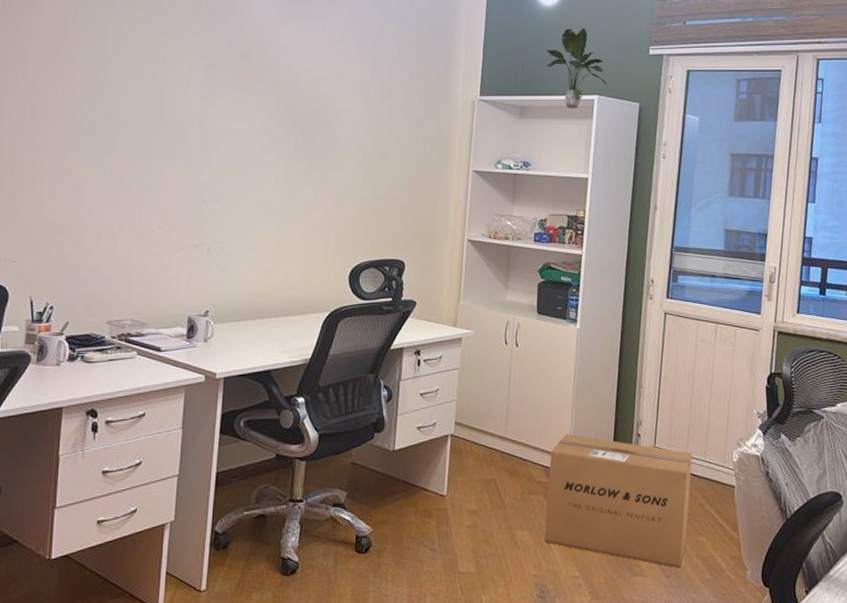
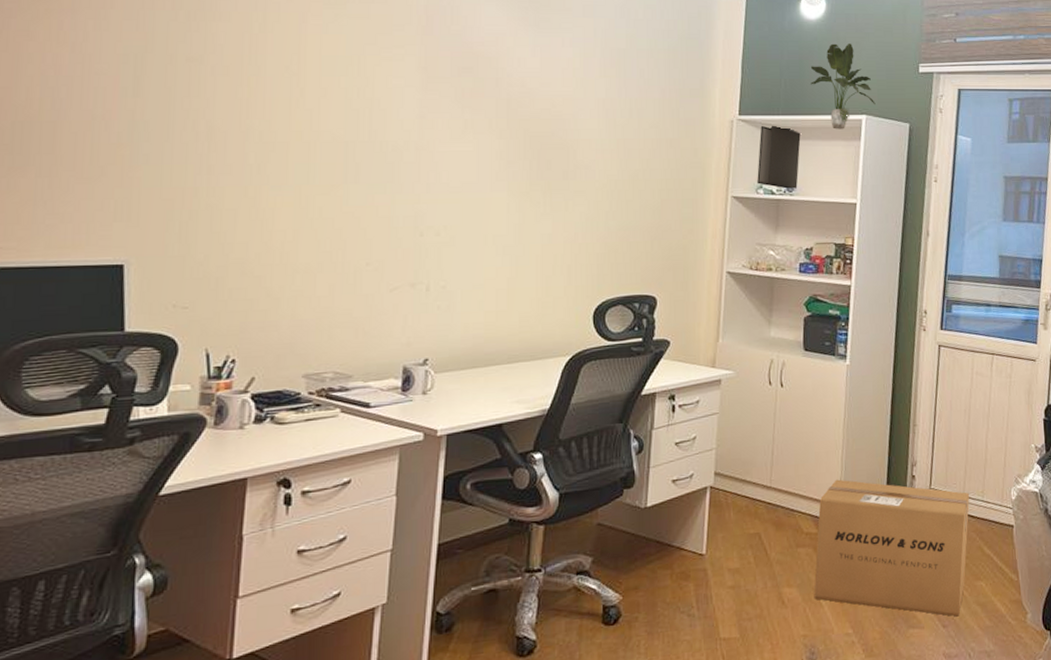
binder: none [496,105,537,164] -> present [757,125,801,189]

